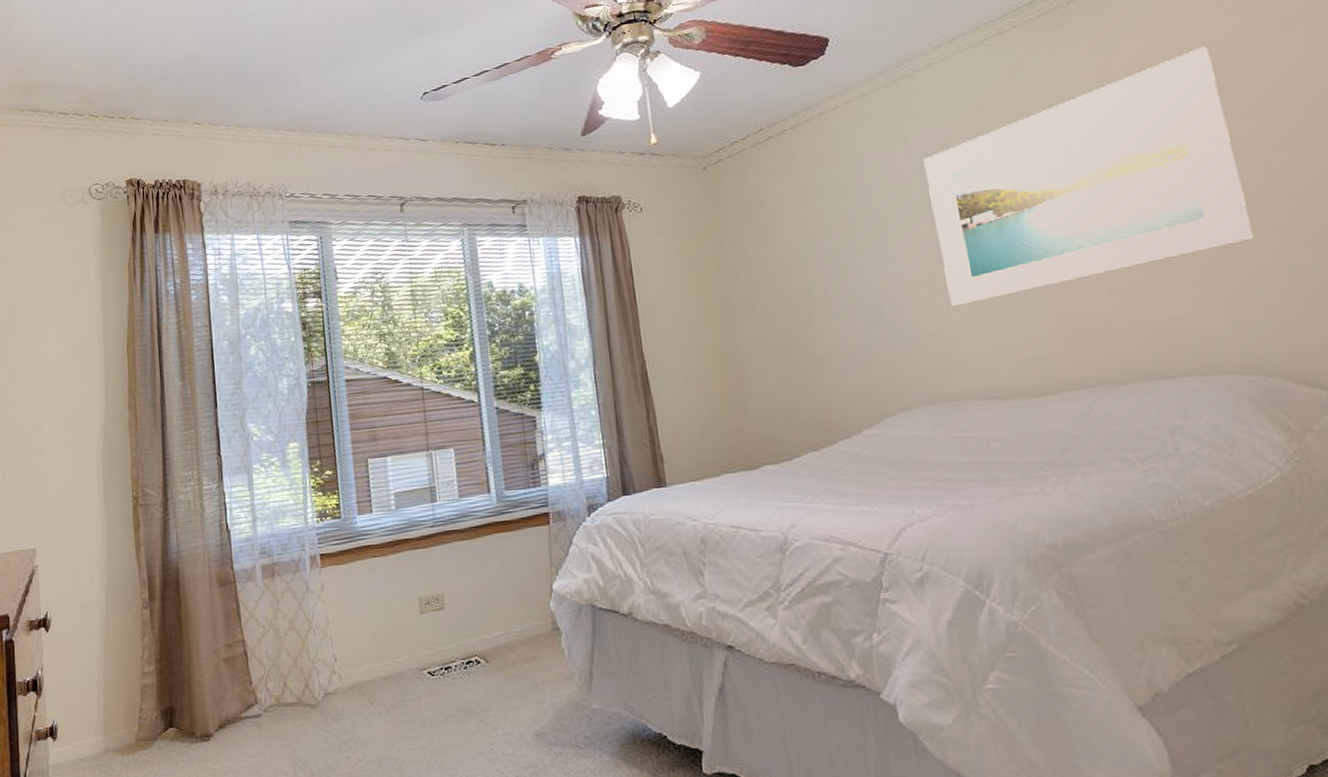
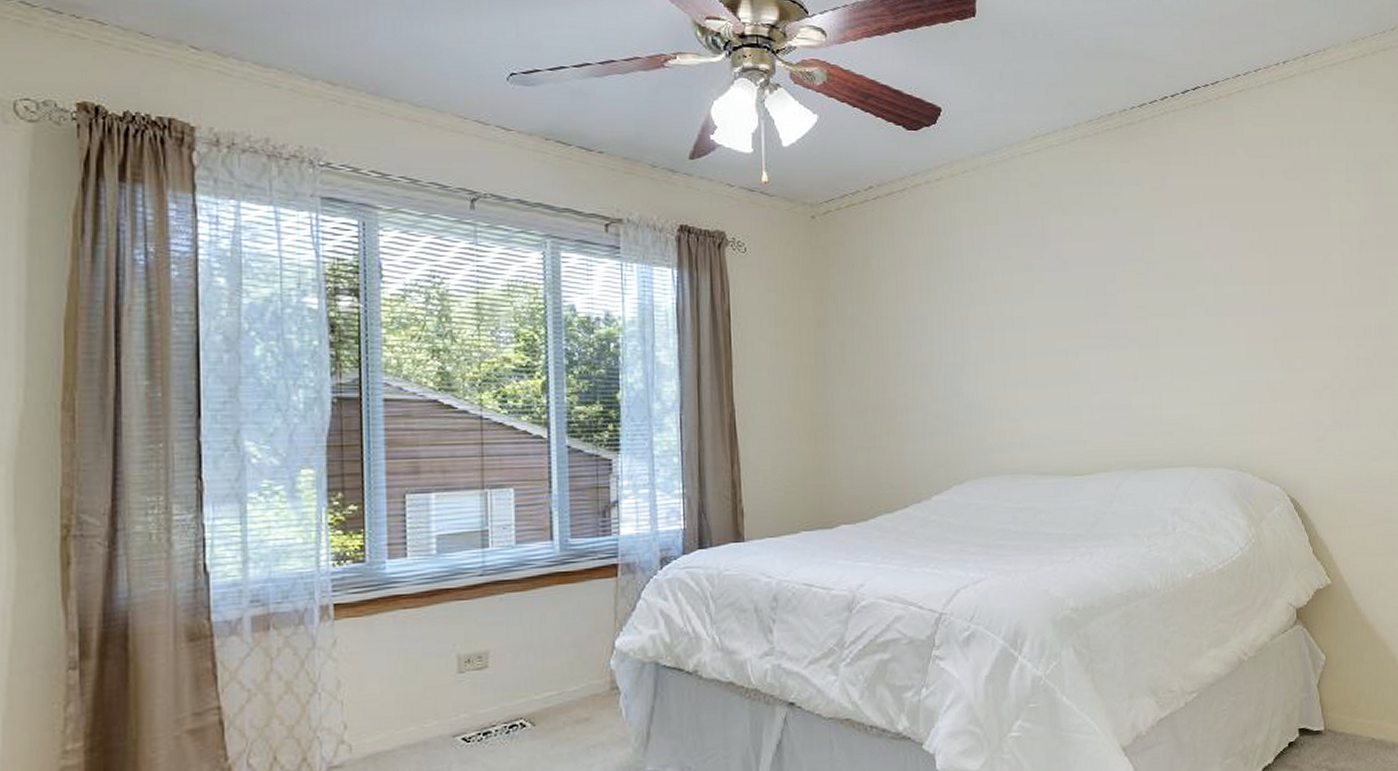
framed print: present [923,46,1253,306] -> none [1011,183,1246,386]

